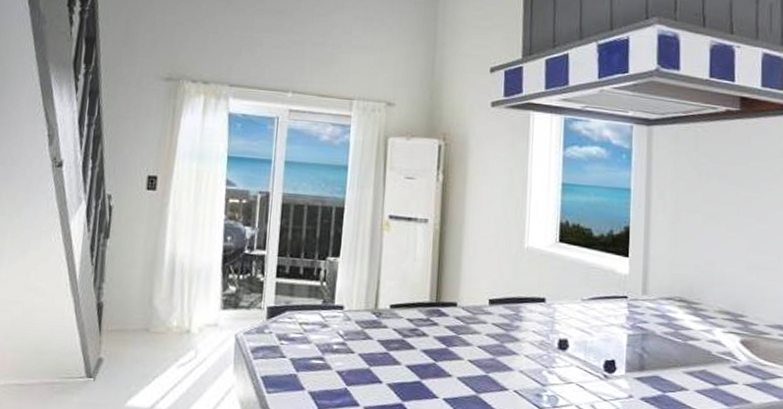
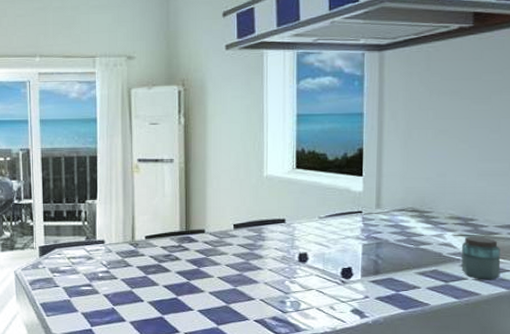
peanut butter: none [731,334,772,387] -> present [461,236,501,280]

